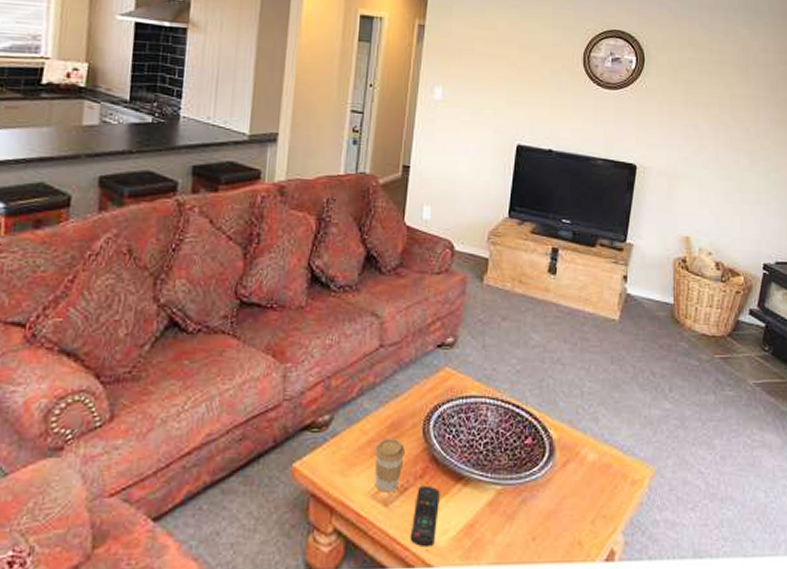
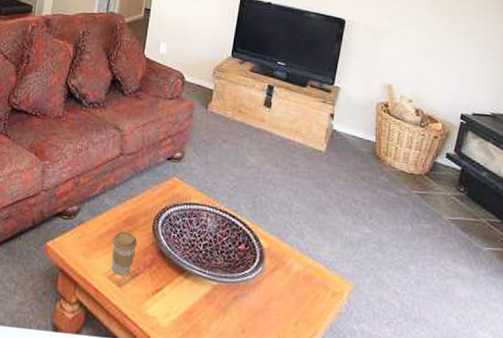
remote control: present [410,485,440,548] -> none [138,273,165,326]

